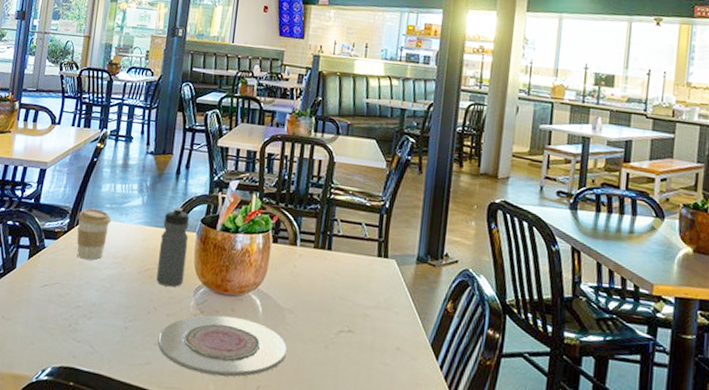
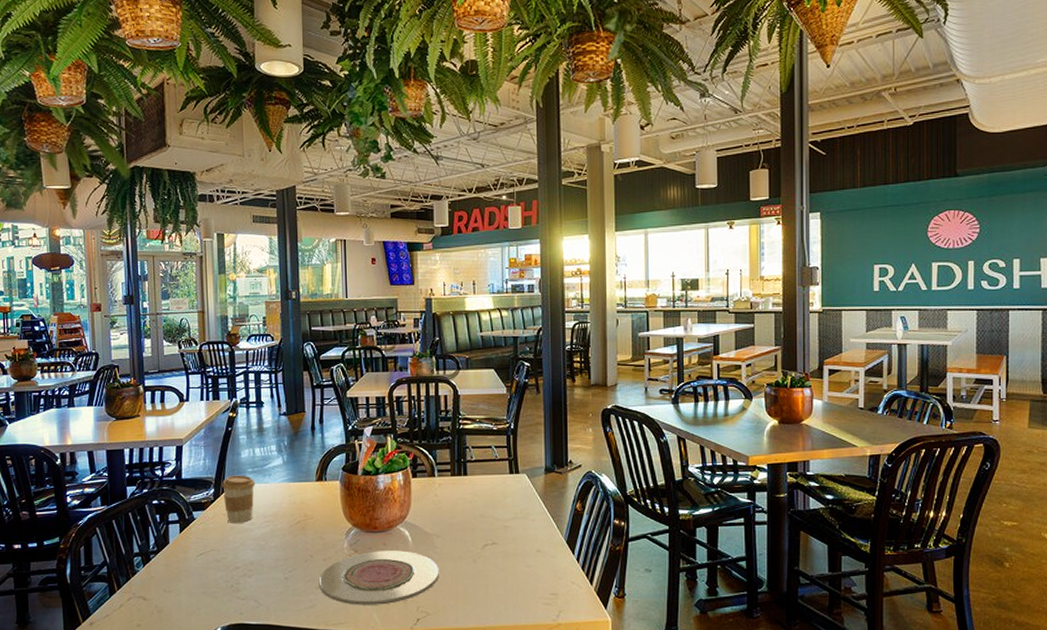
water bottle: present [156,206,190,287] -> none [306,460,334,534]

